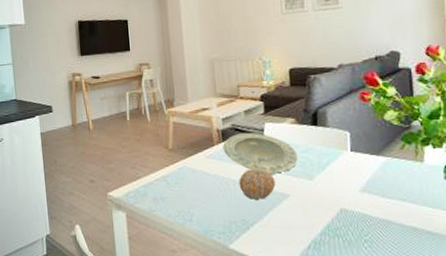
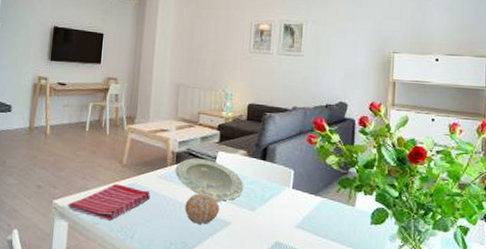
dish towel: none [122,169,202,206] -> present [68,183,150,220]

